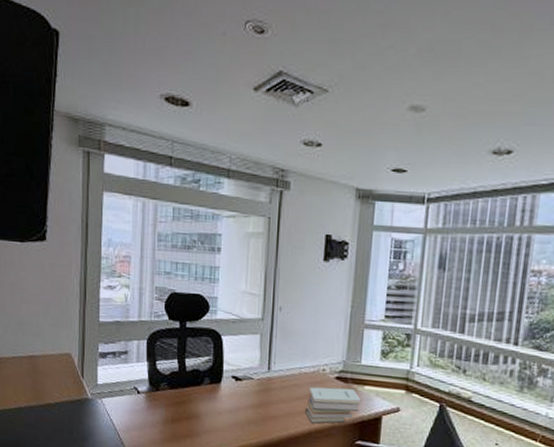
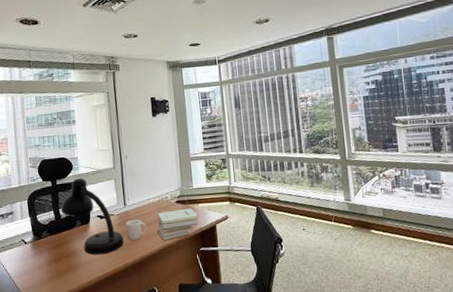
desk lamp: none [187,324,261,425] -> present [60,178,124,255]
mug: none [265,389,293,415] -> present [126,219,148,240]

